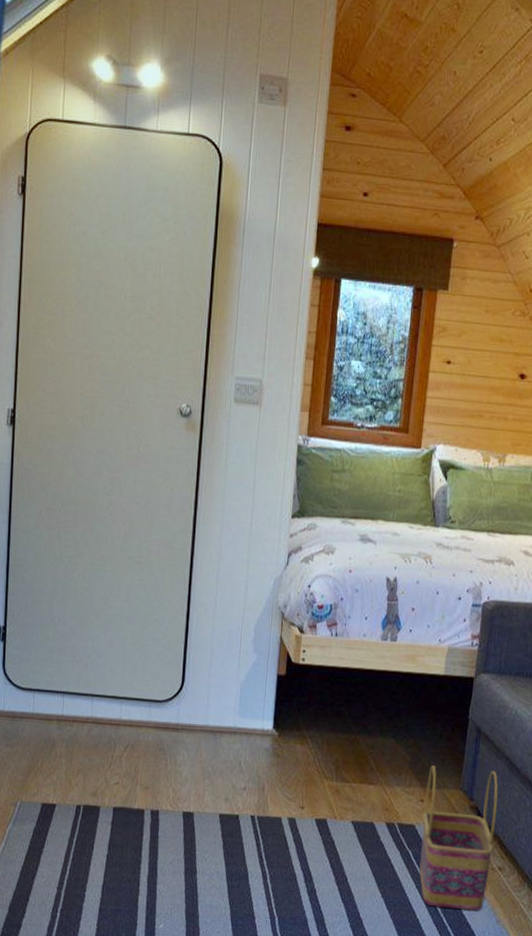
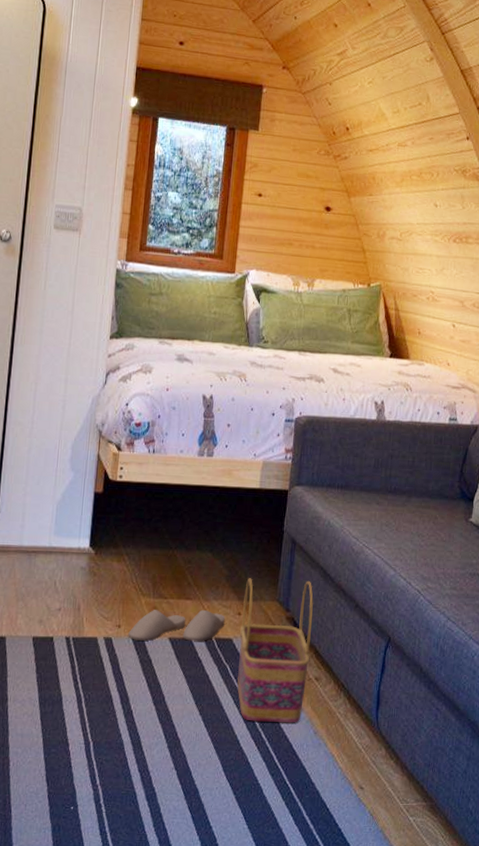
slippers: none [311,793,408,826] -> present [128,609,225,641]

